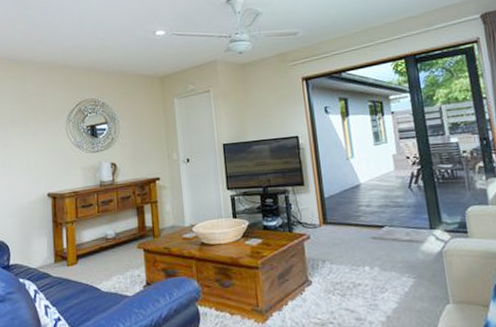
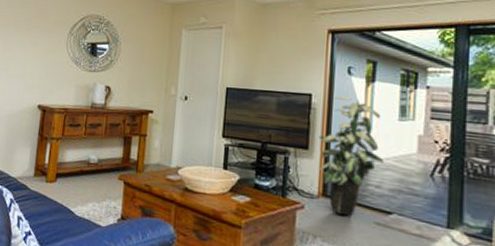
indoor plant: none [311,132,370,237] -> present [318,95,385,216]

